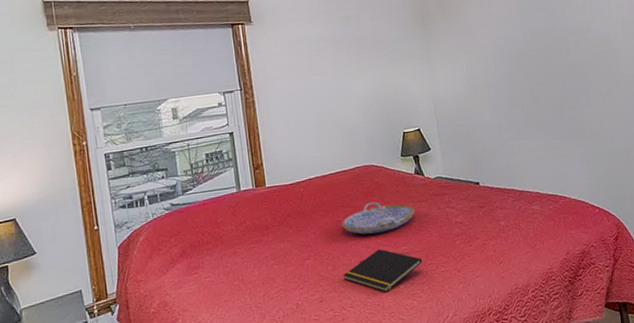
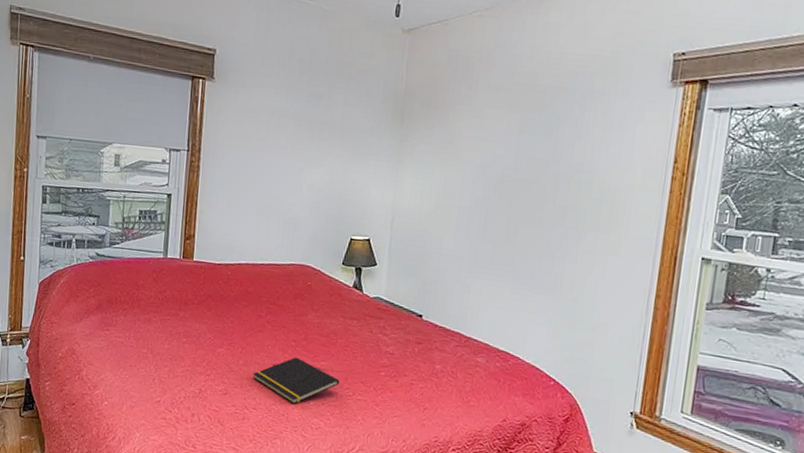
serving tray: present [342,201,415,235] -> none [263,305,344,341]

